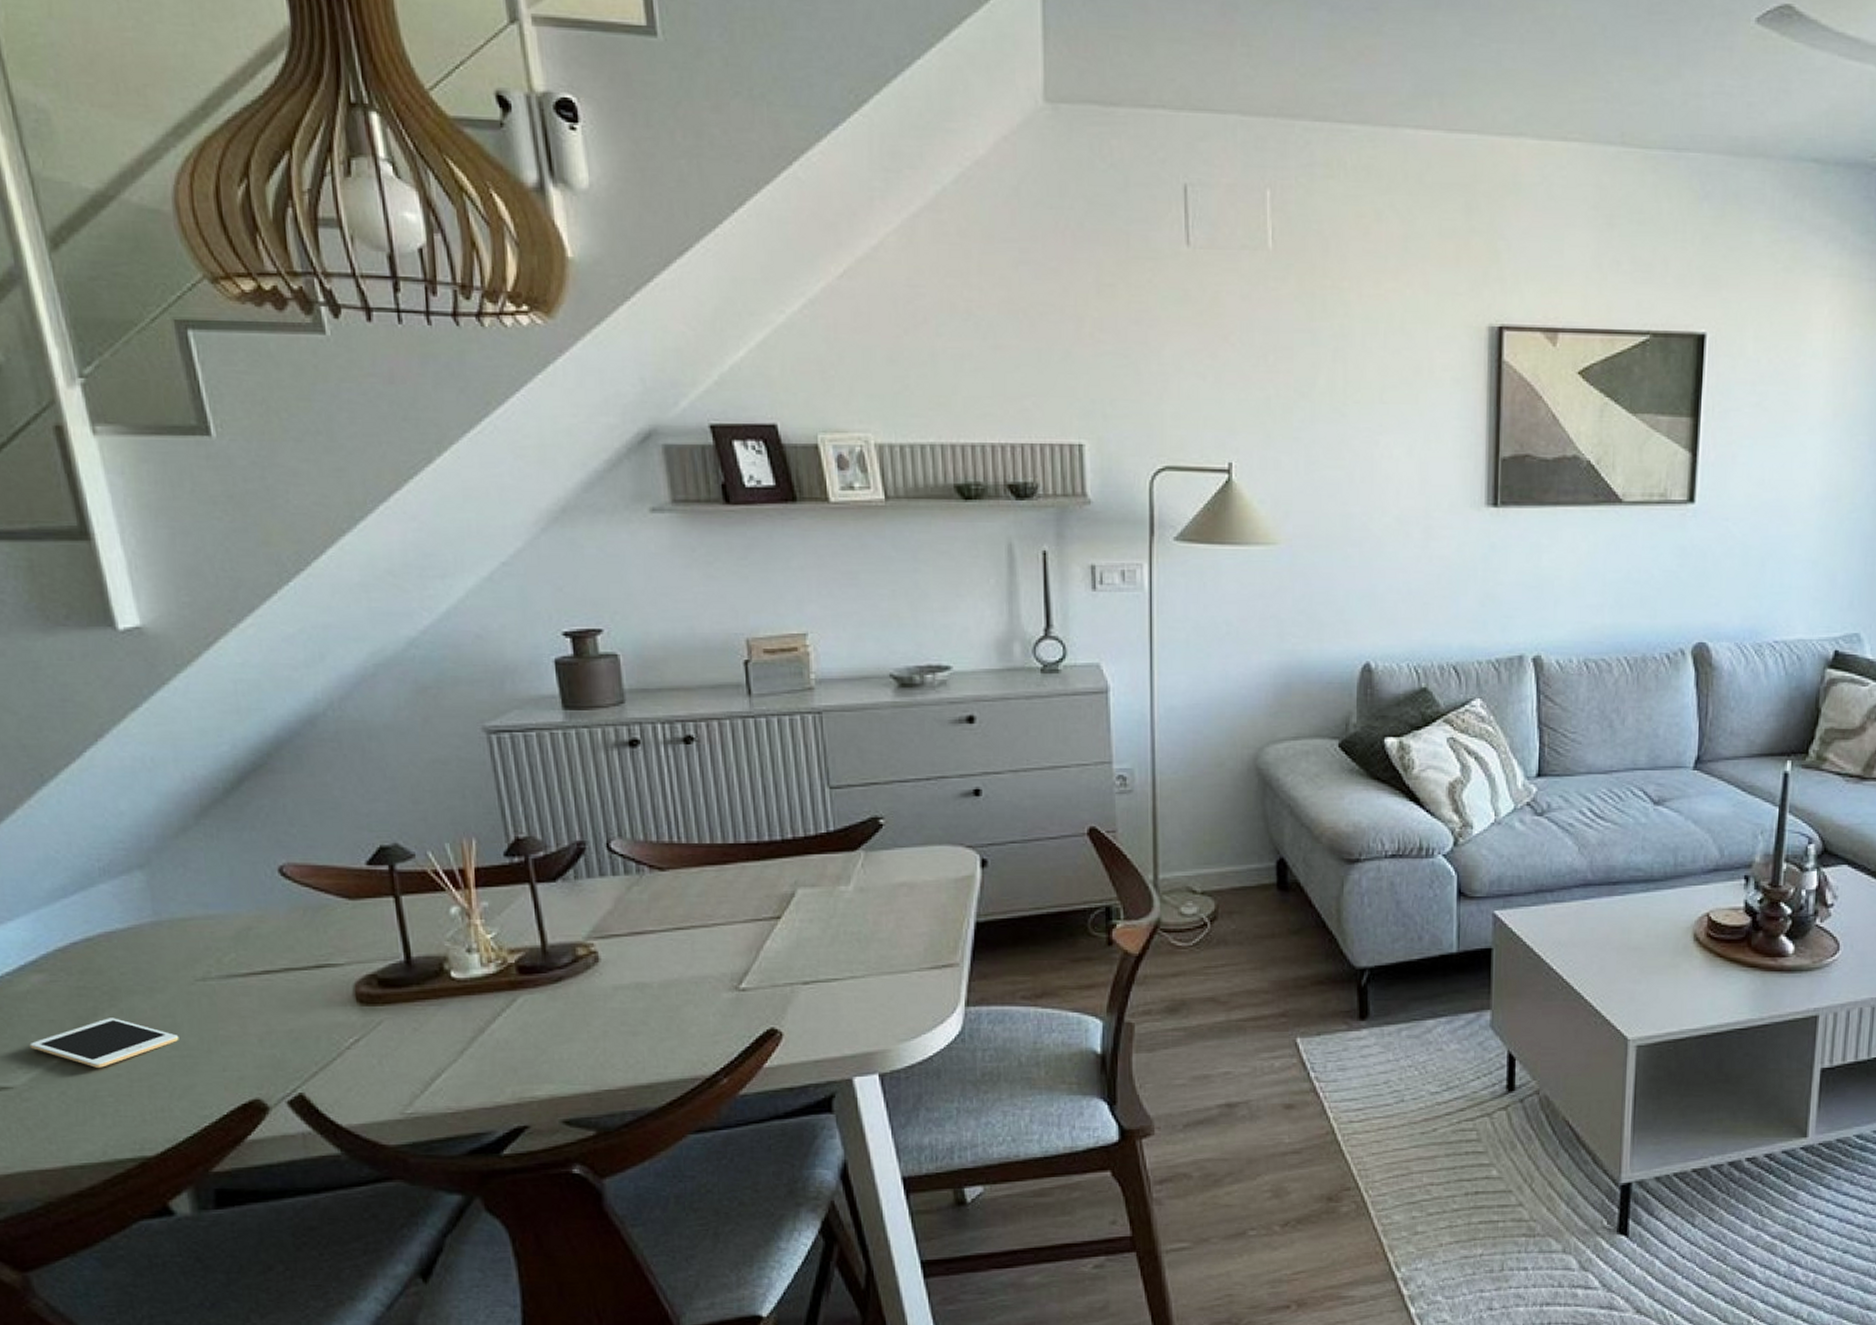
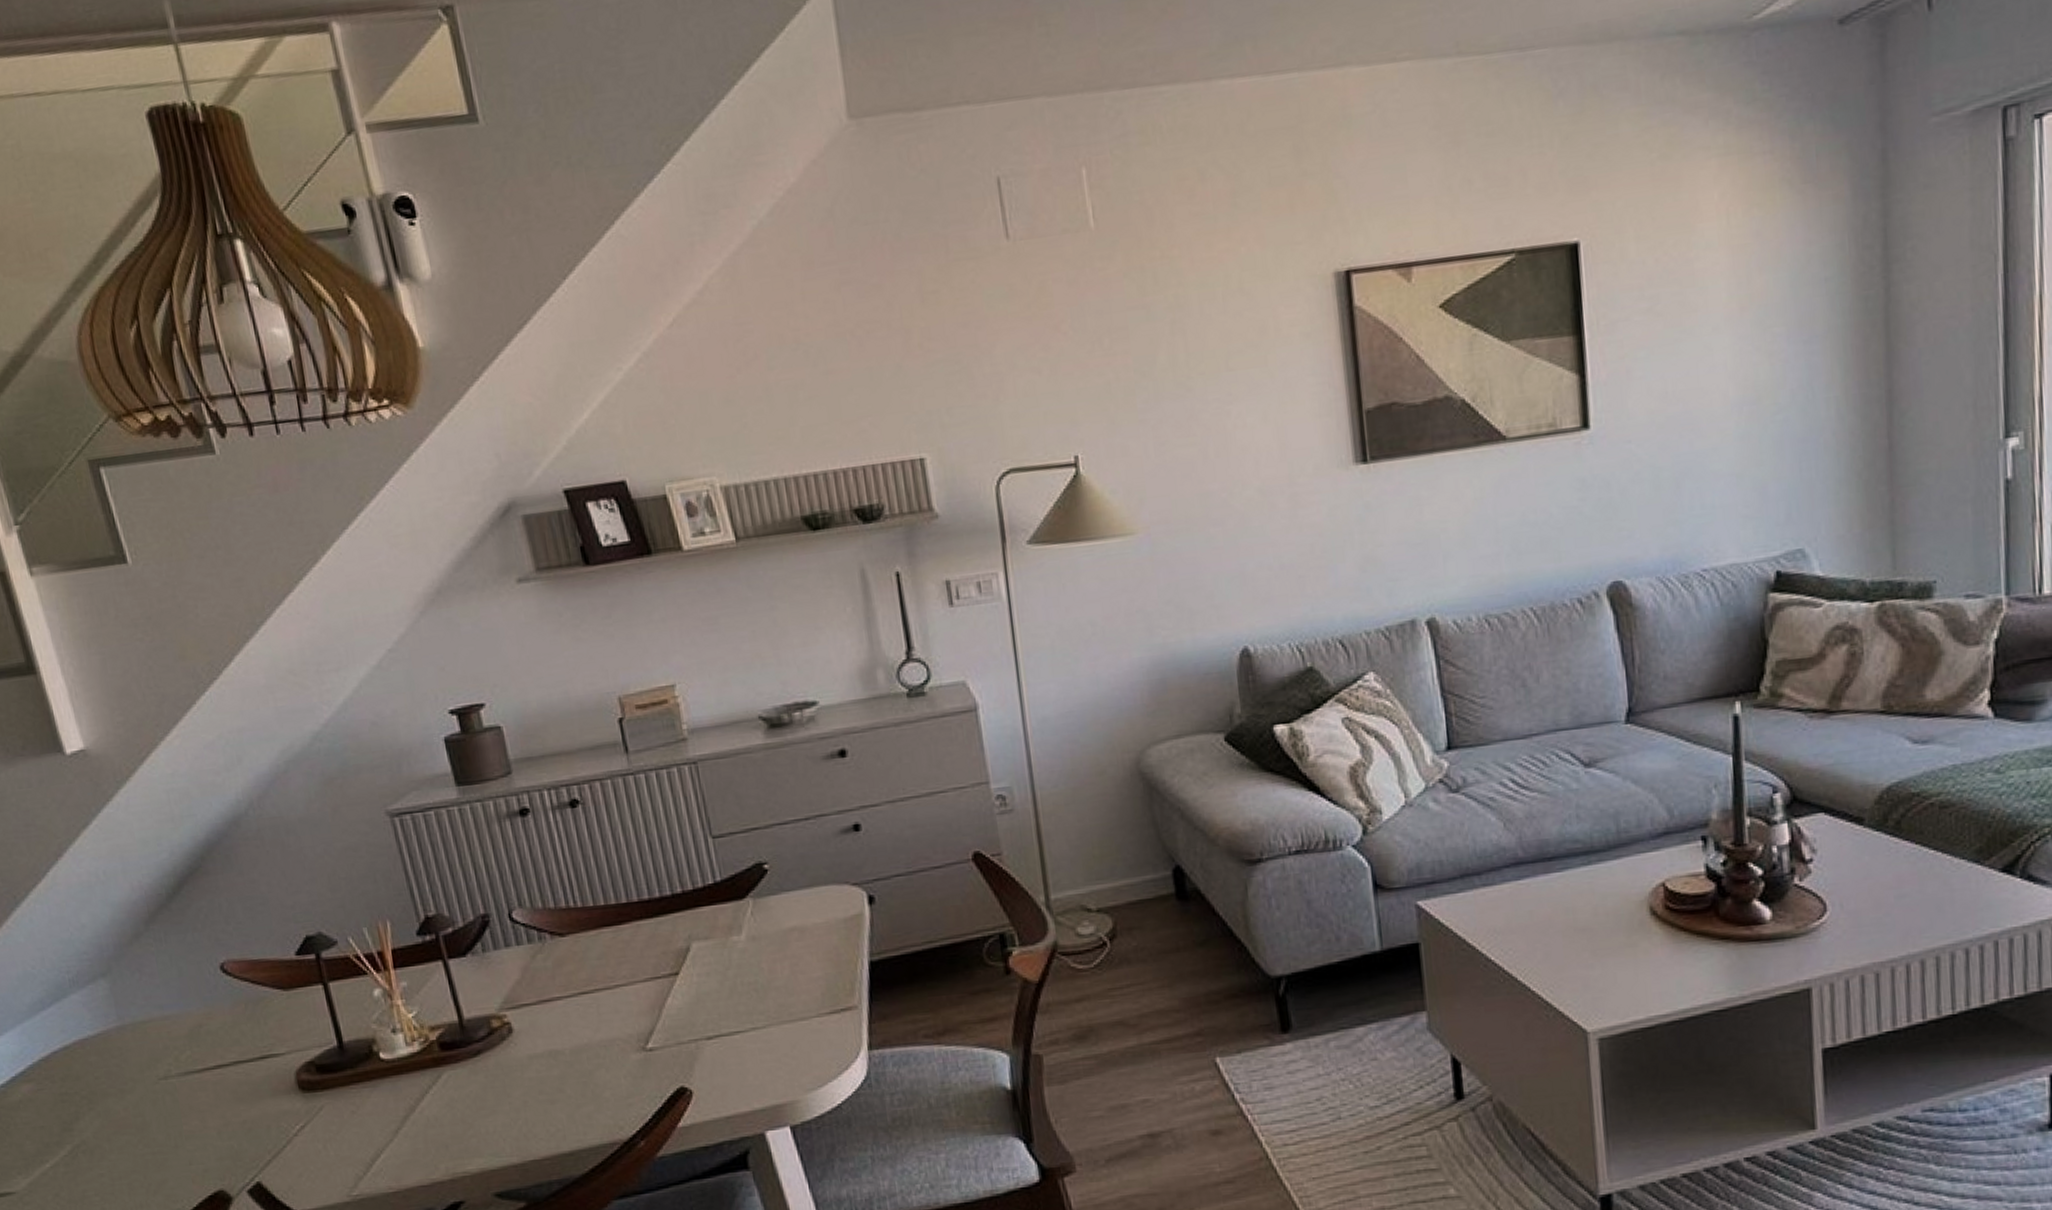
cell phone: present [29,1018,179,1068] -> none [25,1120,150,1169]

